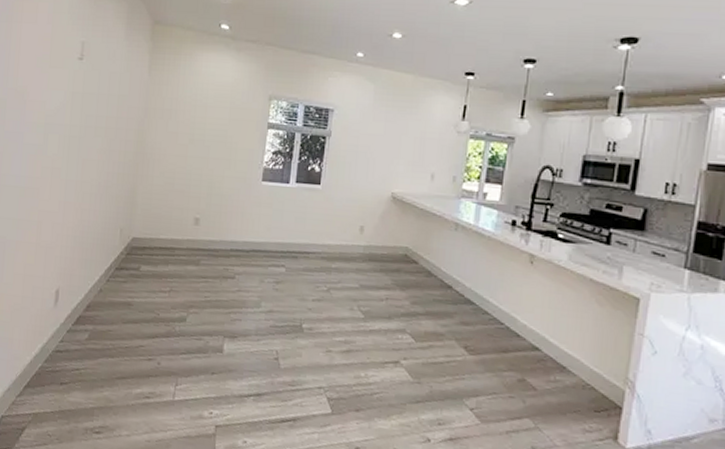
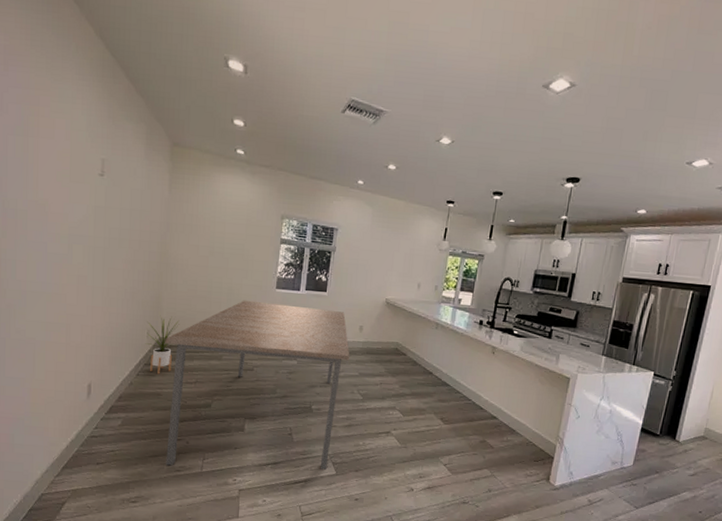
house plant: none [117,213,155,281] -> present [145,316,180,374]
dining table: none [134,194,349,407] -> present [165,300,350,470]

